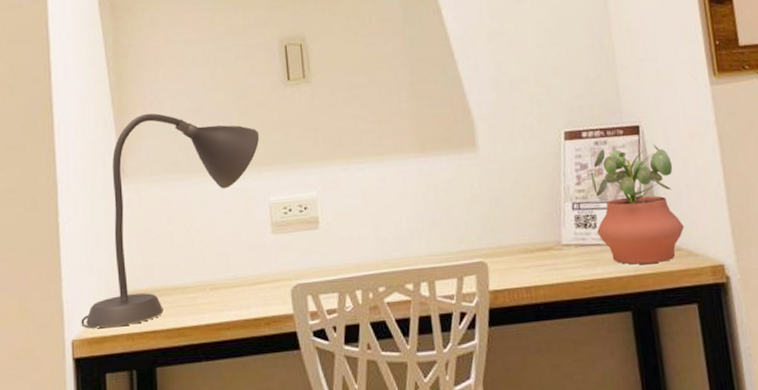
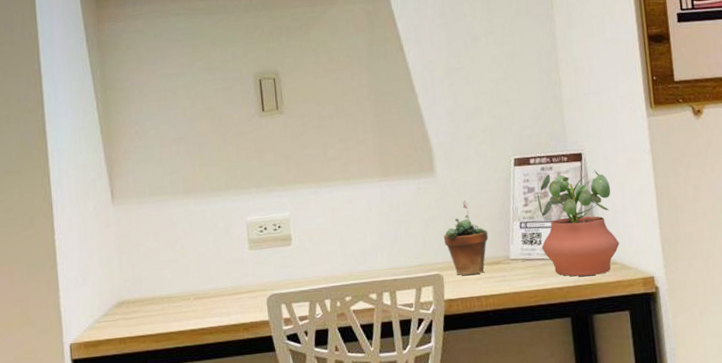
desk lamp: present [81,113,260,330] -> none [77,141,237,335]
succulent plant: none [487,178,538,263] -> present [443,200,489,276]

